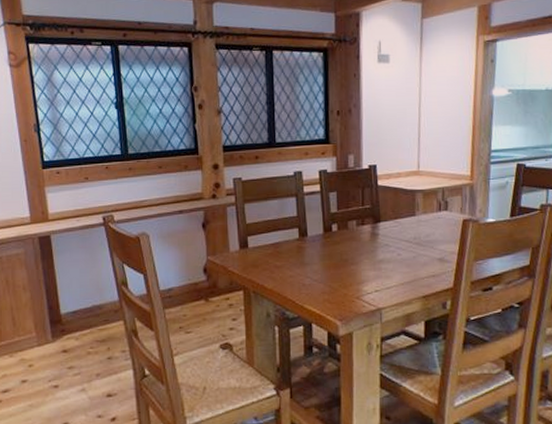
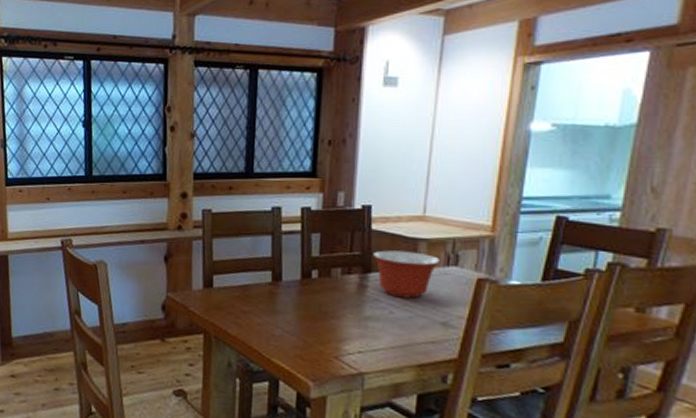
mixing bowl: none [381,201,434,242] -> present [373,250,441,299]

